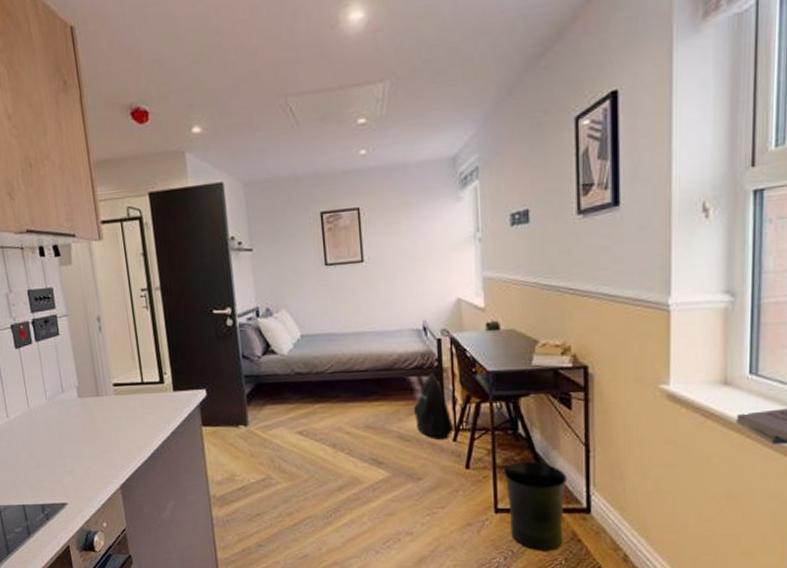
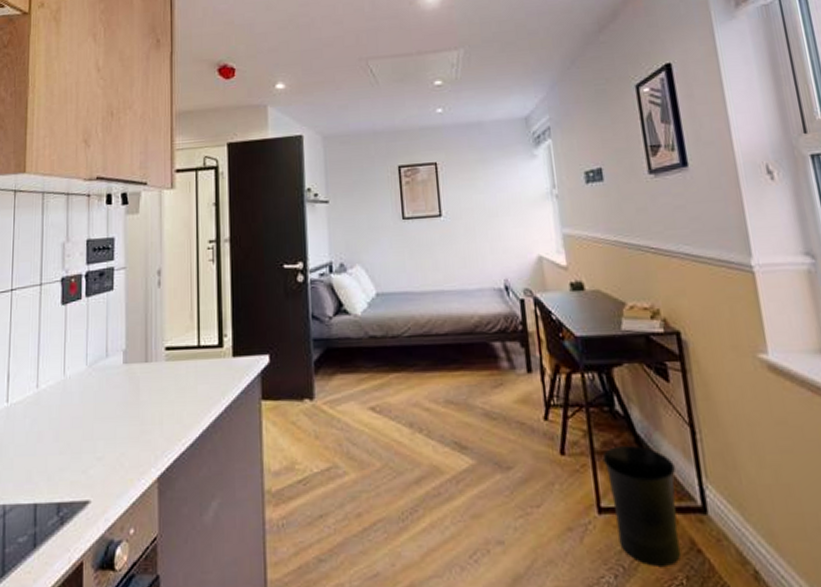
backpack: present [413,373,455,439] -> none [497,338,545,418]

